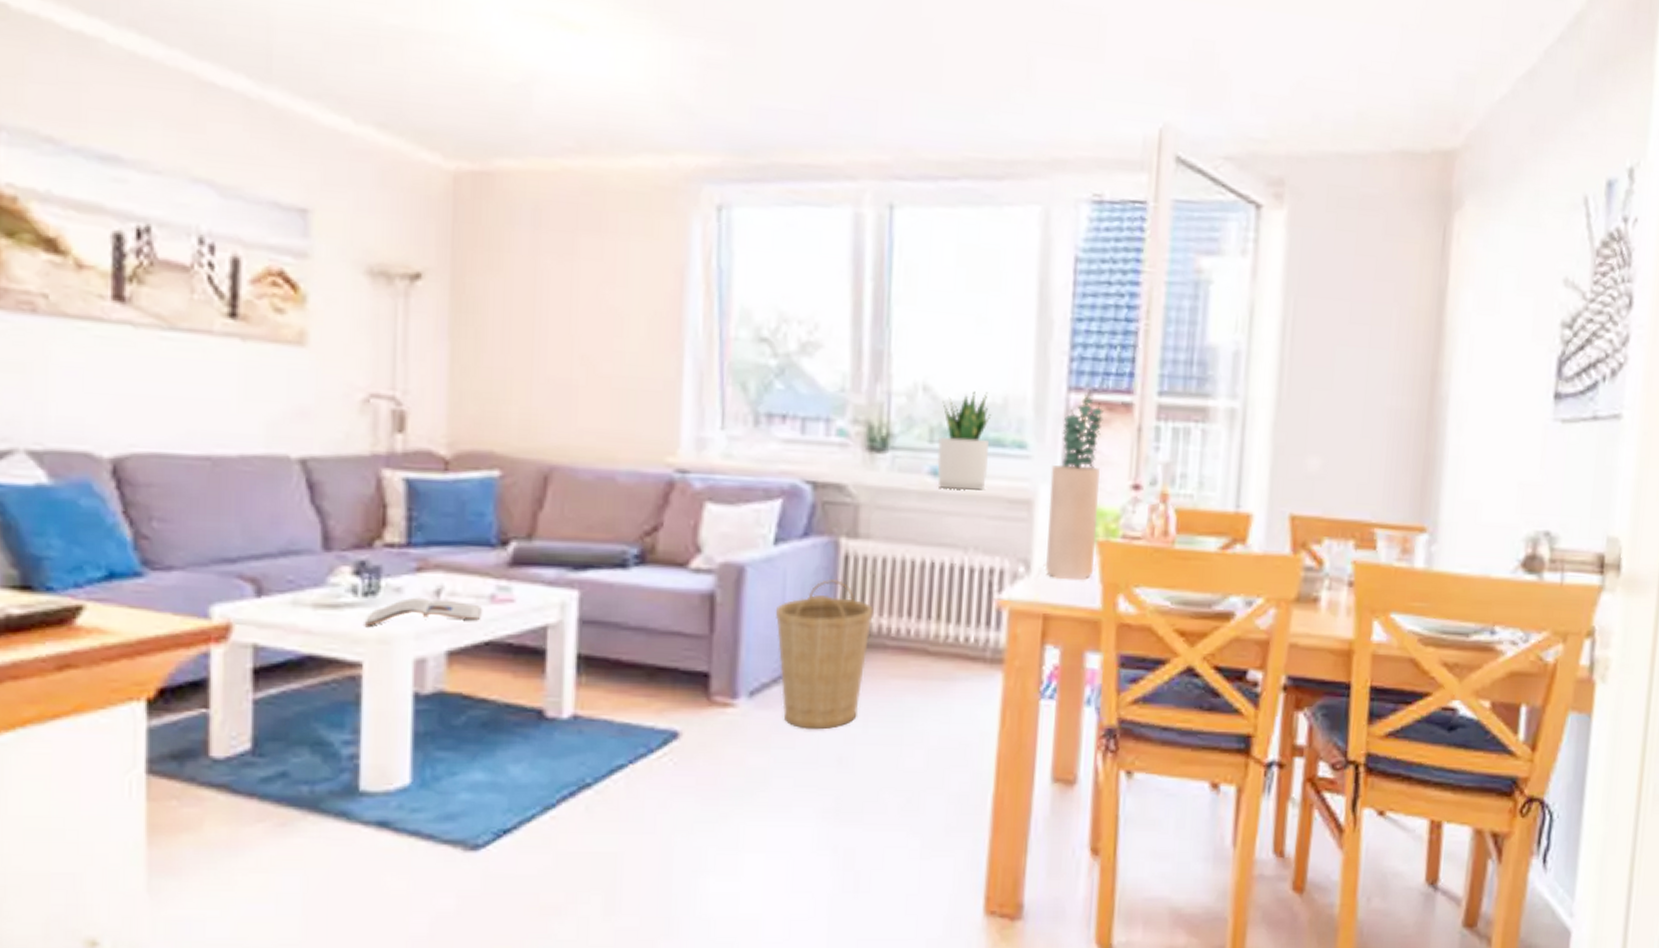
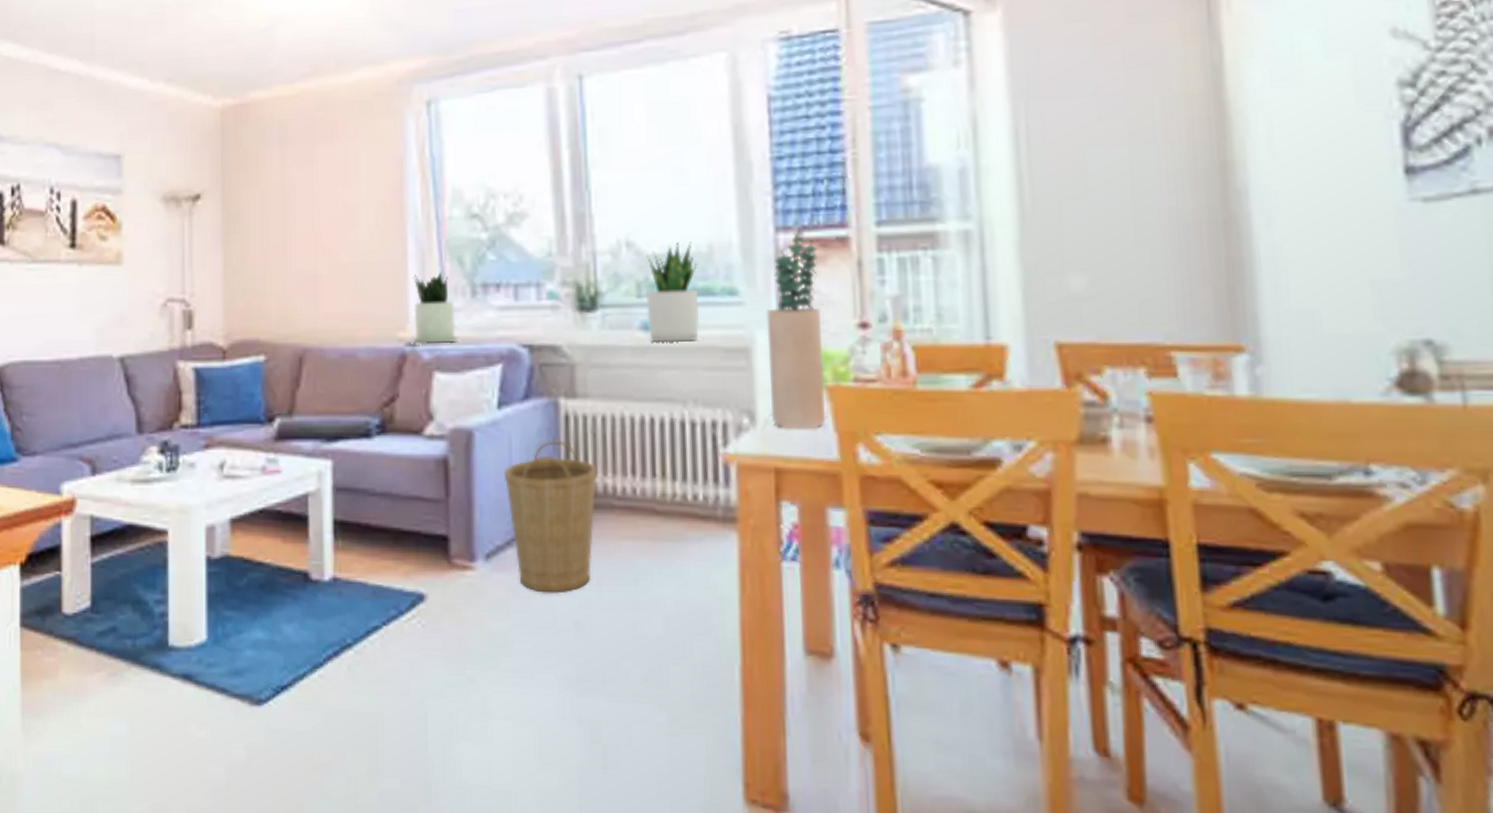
magazine: present [364,597,482,628] -> none [168,471,256,499]
planter: none [682,396,737,473] -> present [411,272,459,345]

